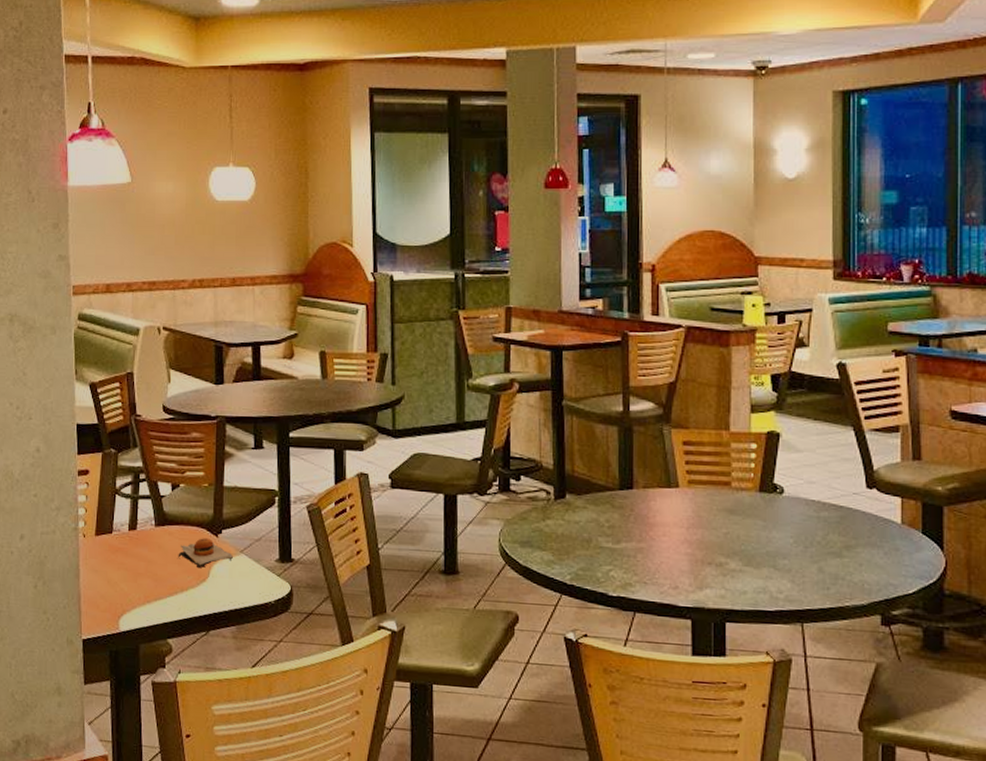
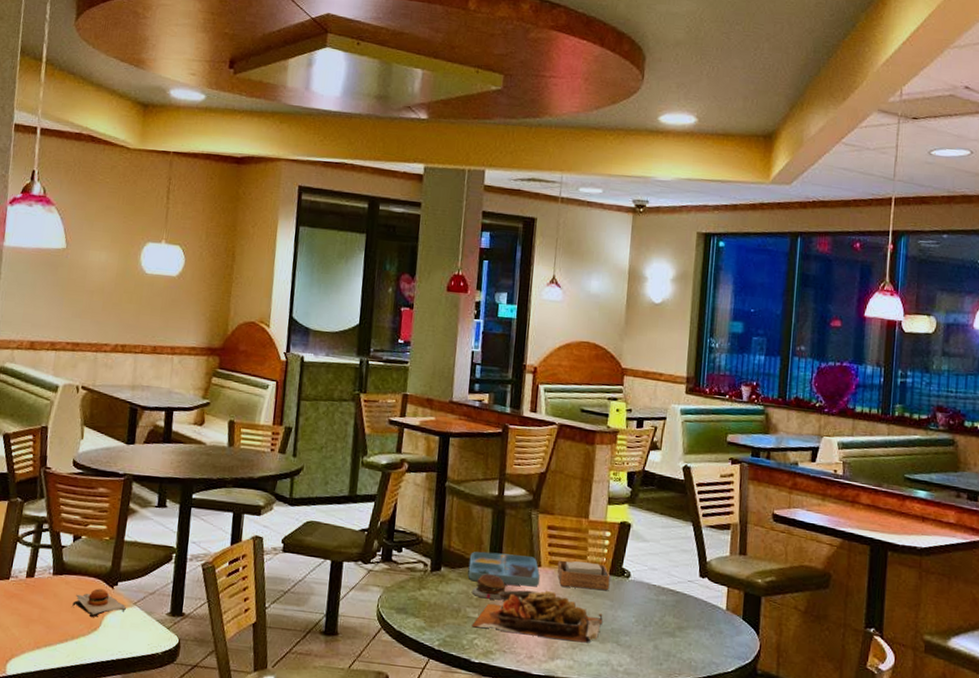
tray: none [596,474,678,510] -> present [468,551,540,587]
hamburger: none [602,499,641,527] -> present [471,574,507,600]
food tray: none [606,512,755,569] -> present [472,589,603,643]
napkin holder: none [697,478,761,510] -> present [557,560,611,591]

